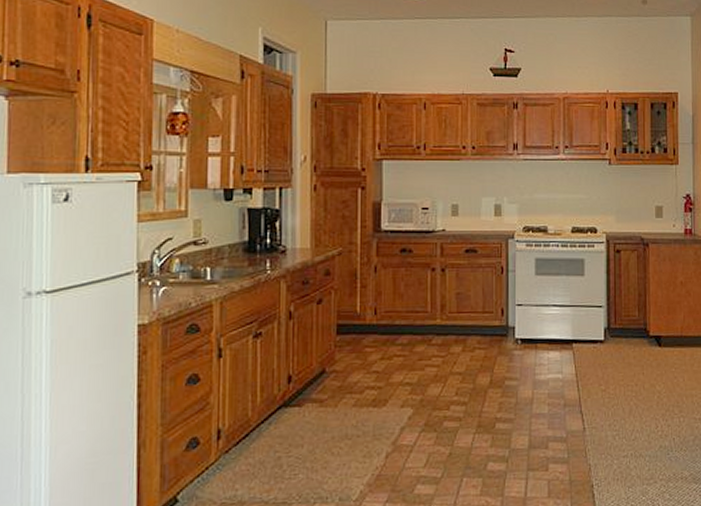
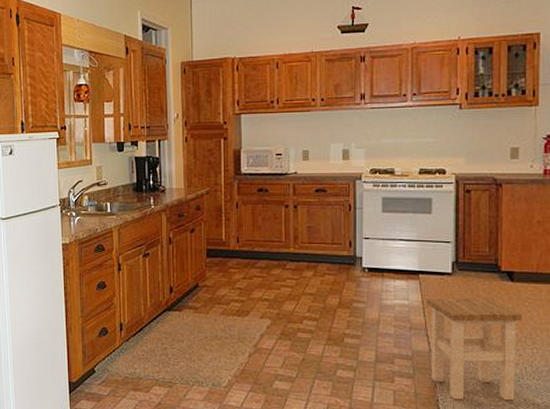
stool: none [580,366,670,483] -> present [426,297,522,401]

